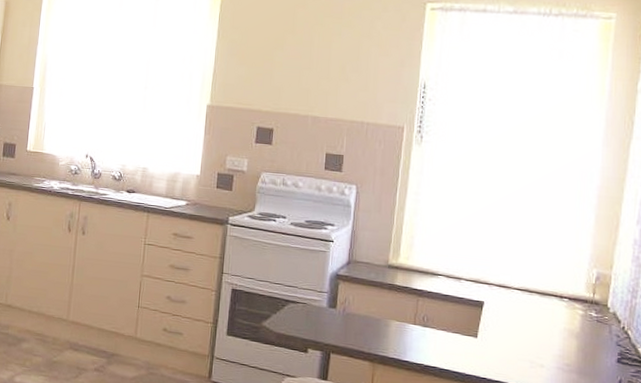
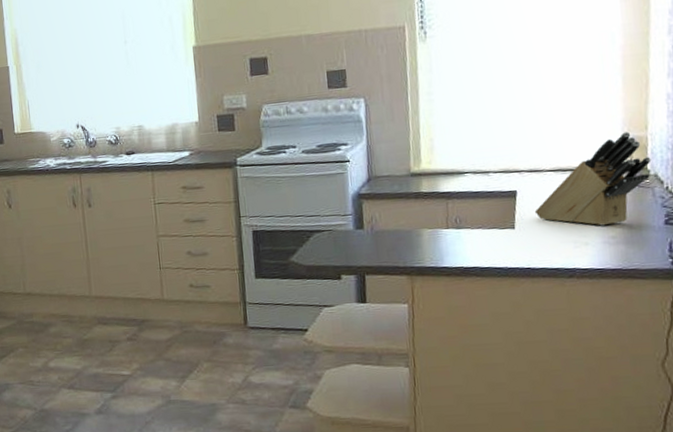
knife block: none [498,267,612,353] -> present [534,132,652,226]

